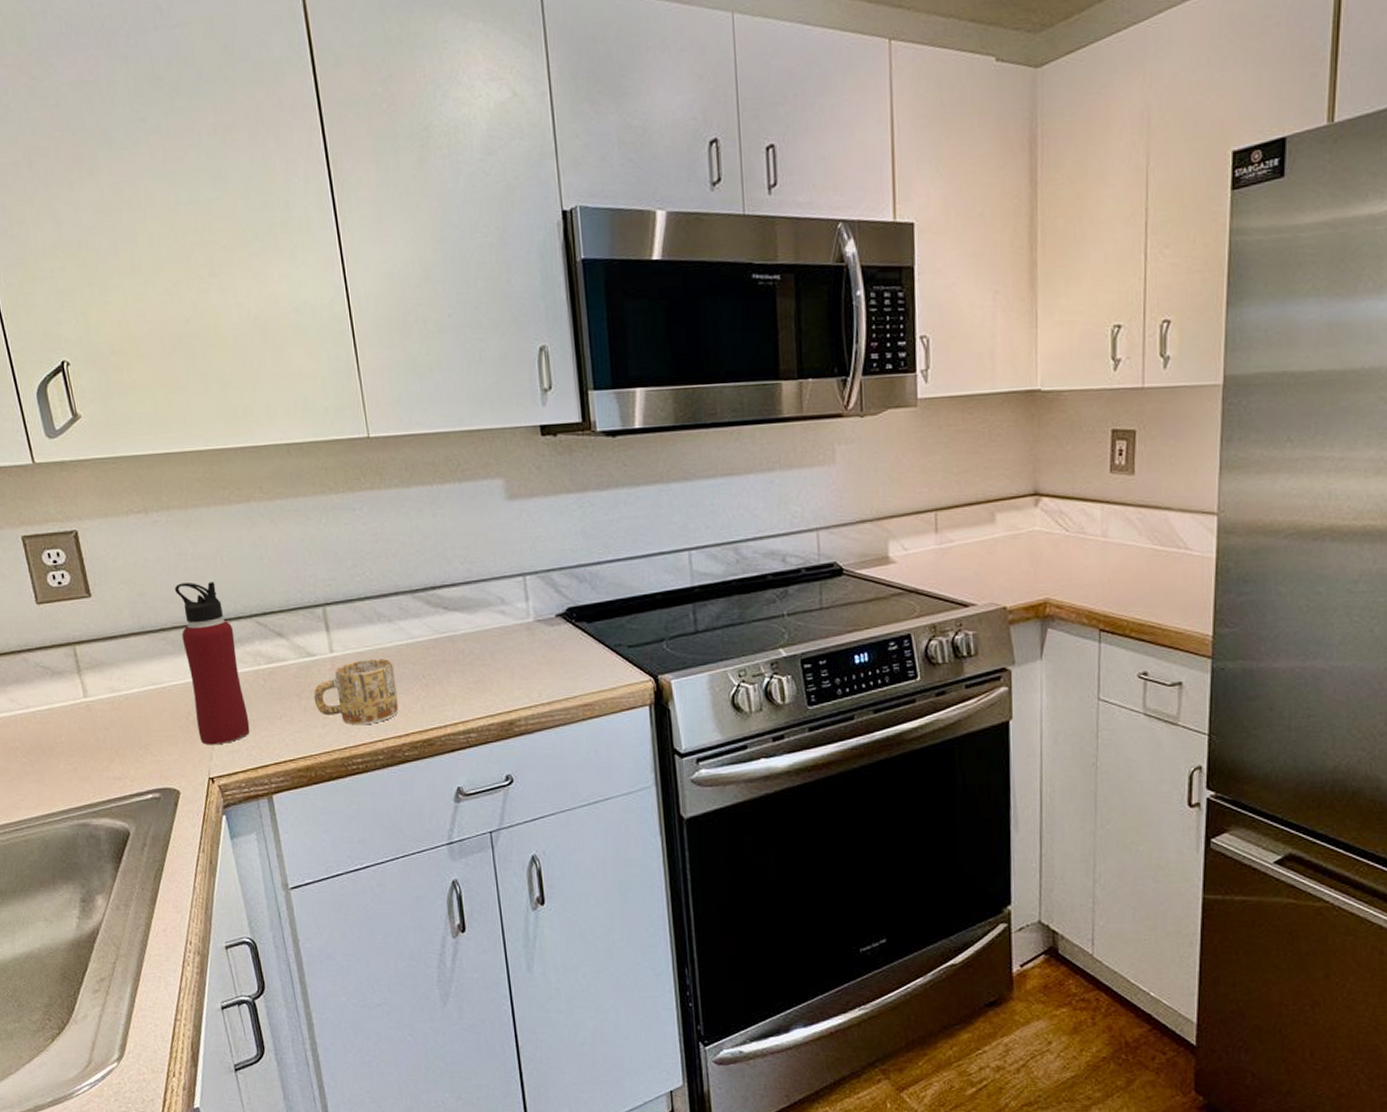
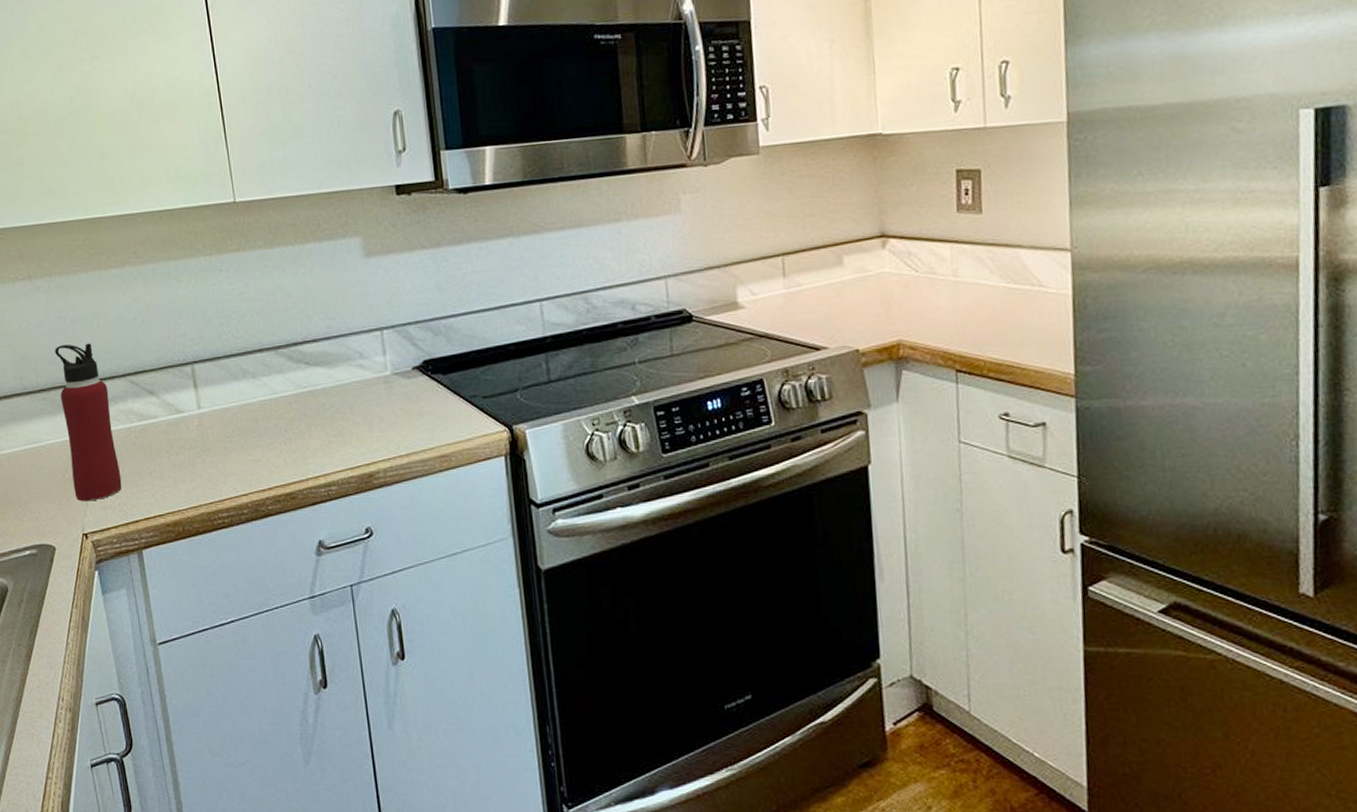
mug: present [314,659,399,726] -> none [182,414,263,481]

